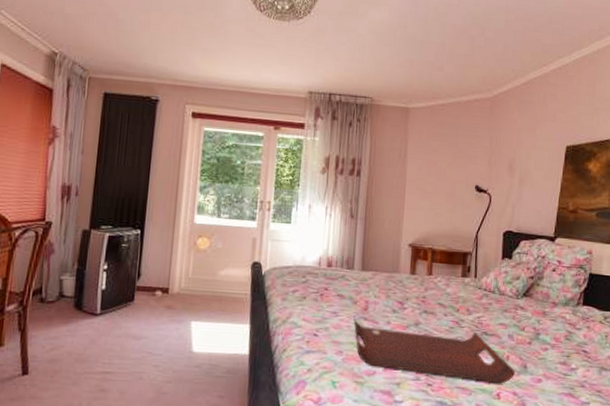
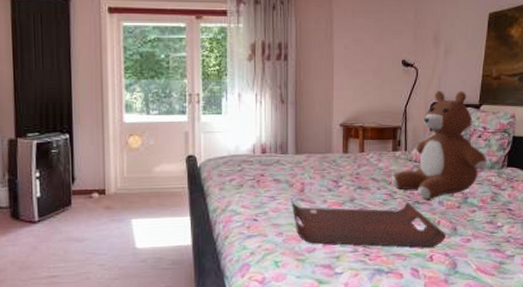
teddy bear: none [459,219,562,332] -> present [391,91,487,199]

